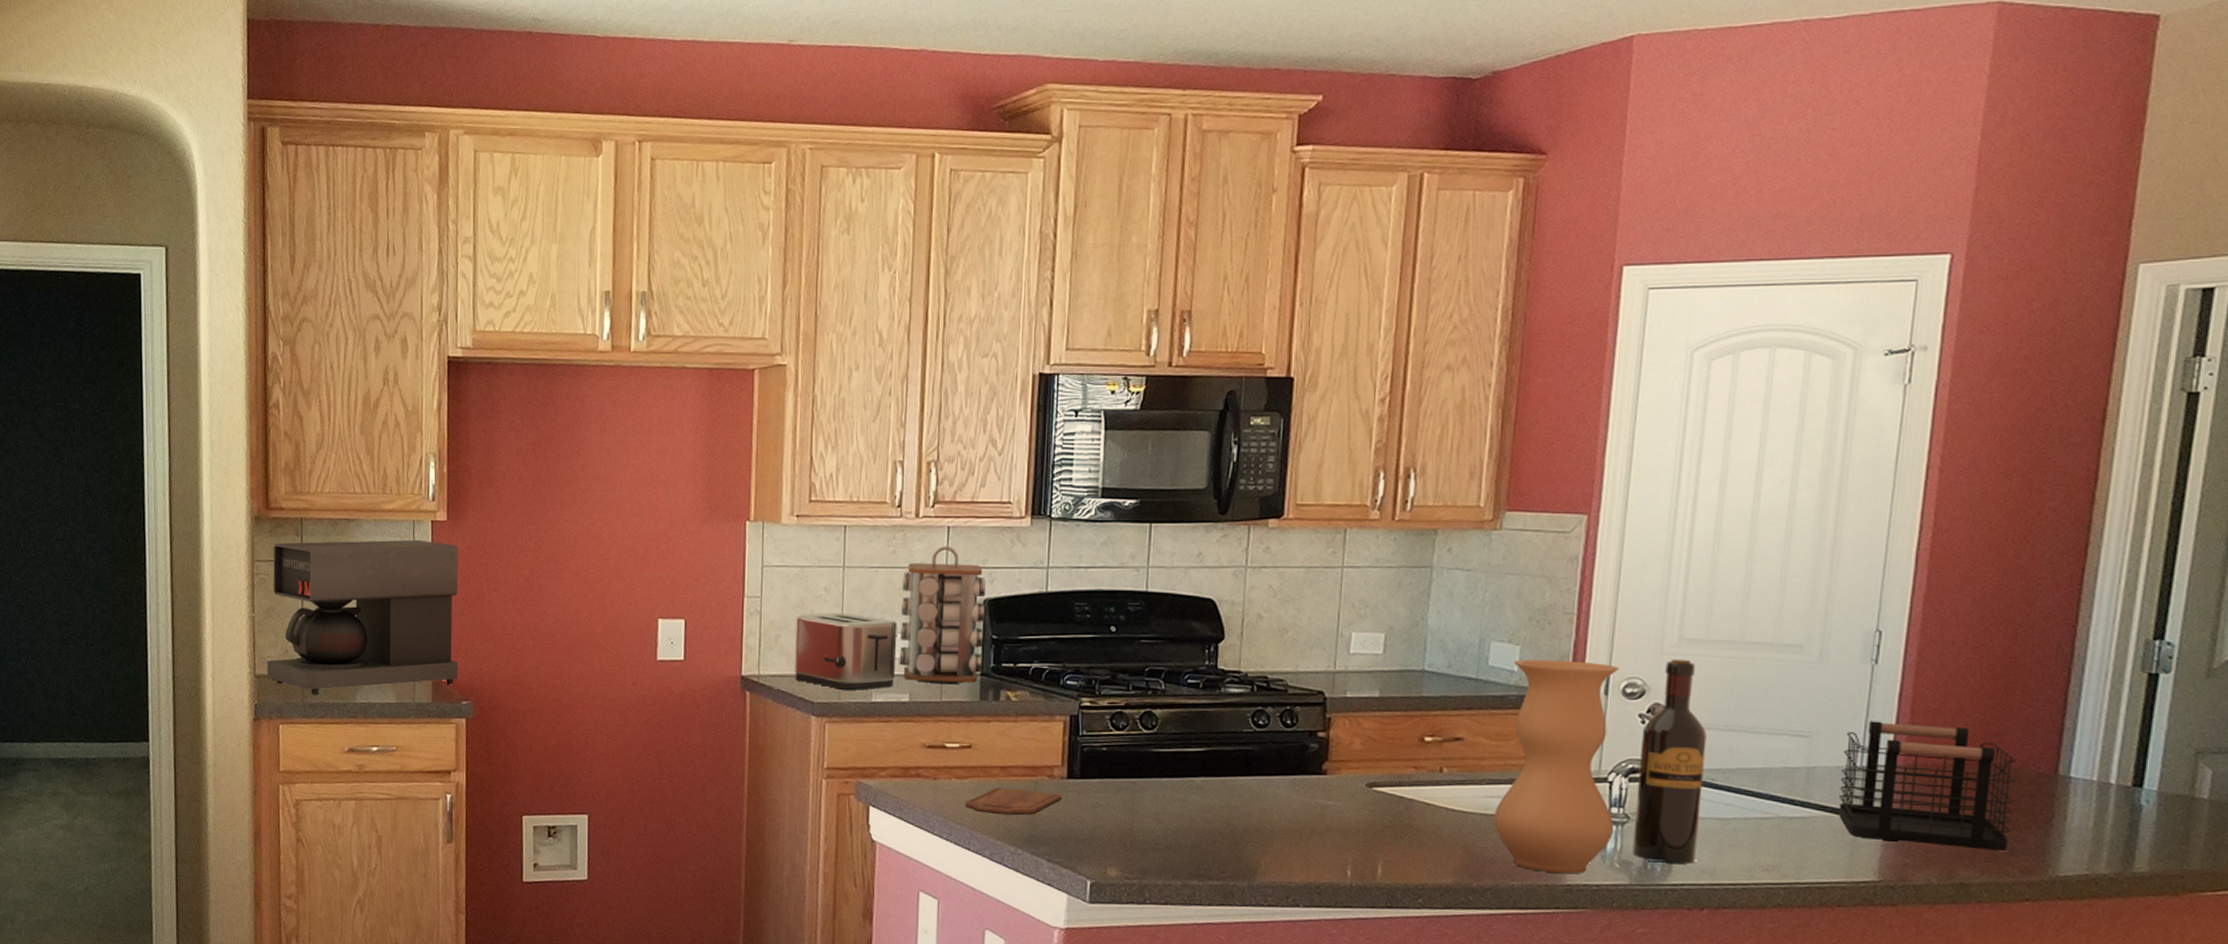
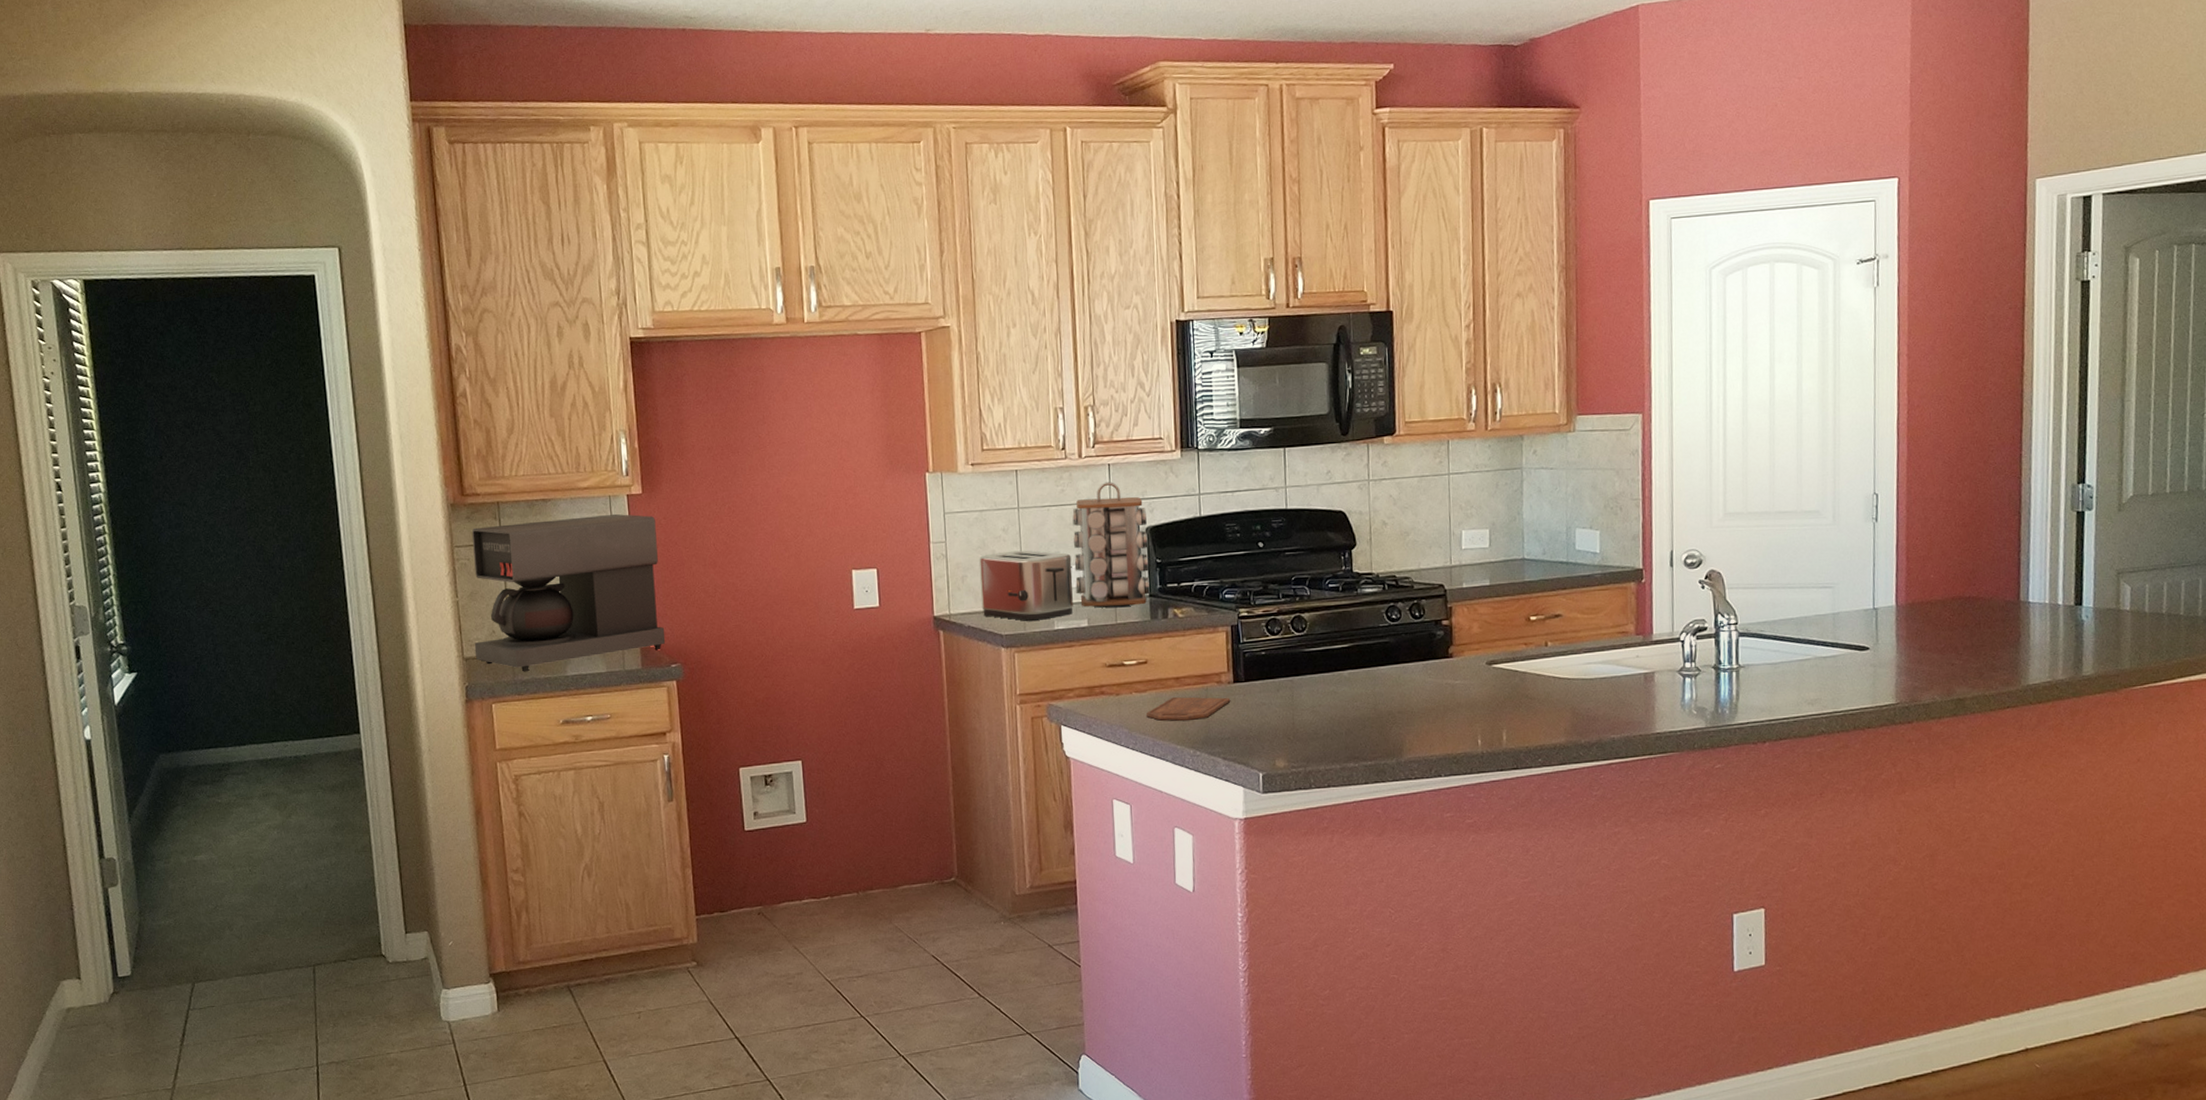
vase: present [1493,659,1619,874] -> none [1592,539,1689,725]
wine bottle: present [1632,659,1707,864] -> none [1703,530,1756,706]
dish rack: present [1839,721,2017,852] -> none [1859,569,1991,669]

